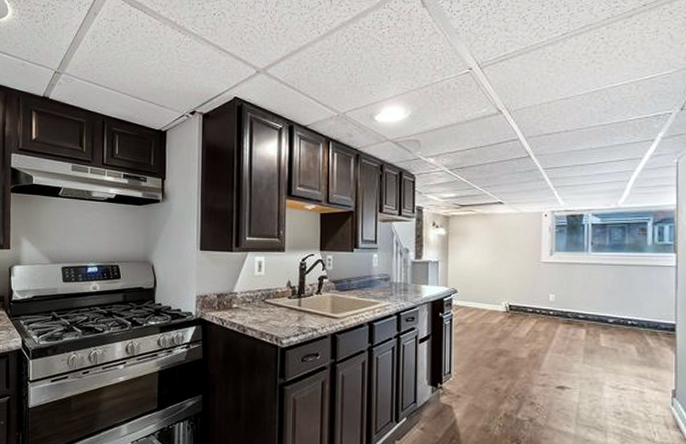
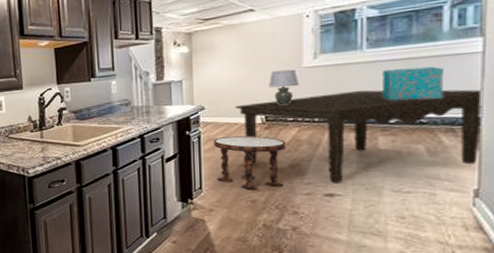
side table: none [463,322,526,377] -> present [213,136,287,190]
dining table: none [484,289,676,376] -> present [235,89,482,183]
lamp: none [513,262,538,295] -> present [269,69,299,104]
decorative cube: none [603,273,648,305] -> present [382,66,443,101]

